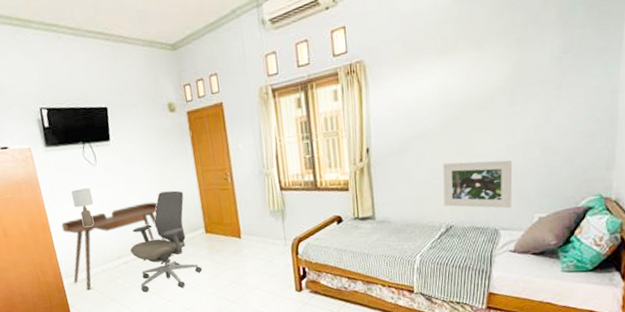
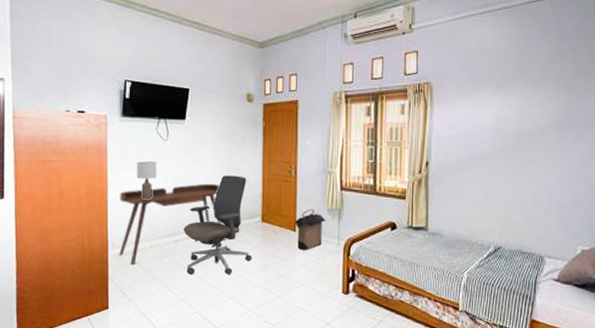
laundry hamper: none [238,213,270,255] -> present [294,209,326,250]
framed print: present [442,160,513,209] -> none [494,186,560,237]

